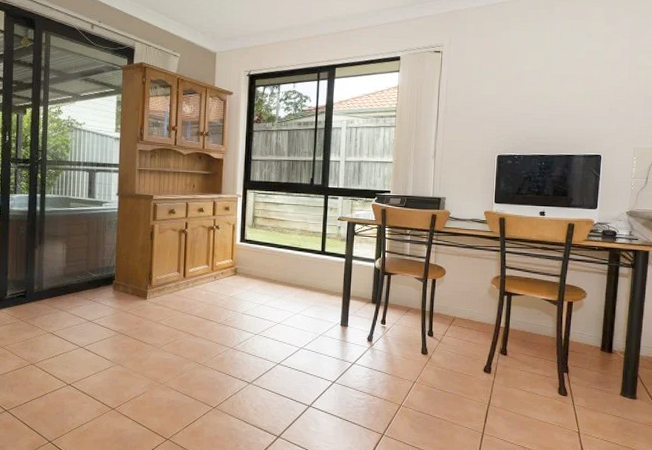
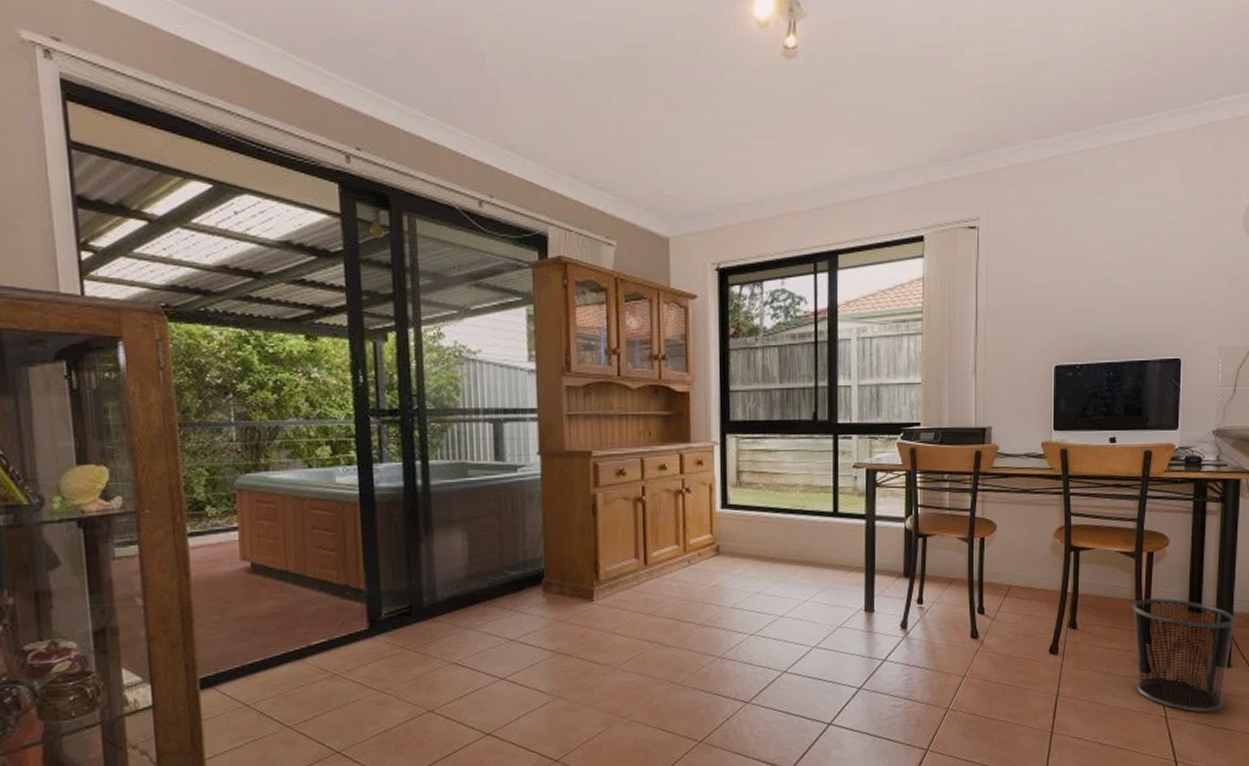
waste bin: none [553,337,643,433] -> present [1131,598,1237,713]

